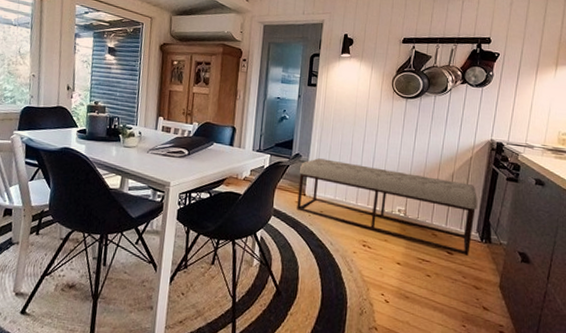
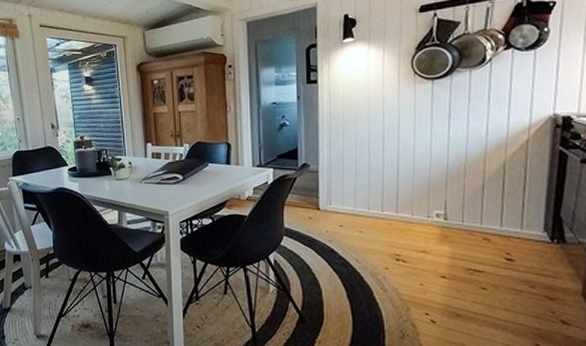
bench: present [297,158,477,256] -> none [310,165,542,261]

